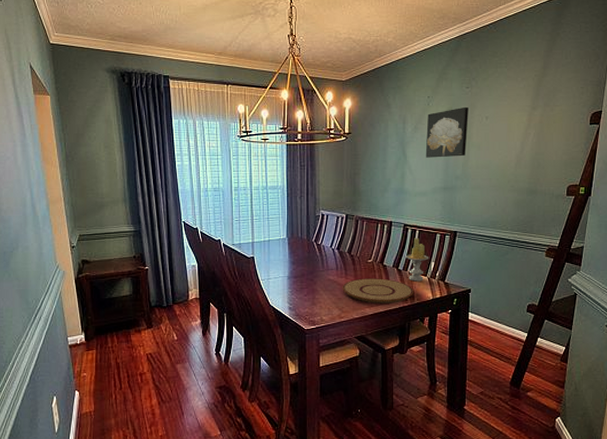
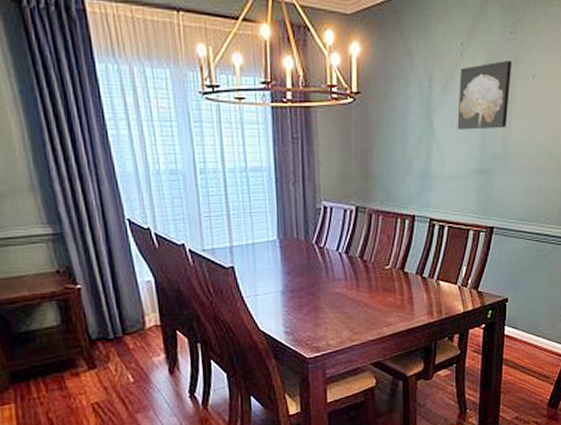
plate: present [342,278,413,303] -> none [353,289,441,321]
candle: present [405,238,429,282] -> none [431,236,460,292]

